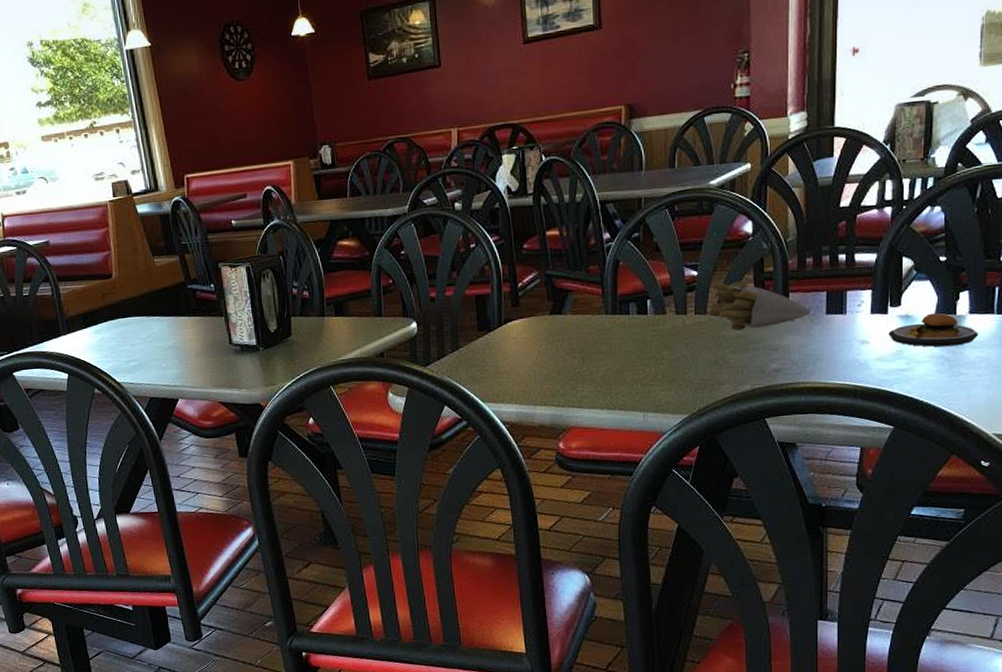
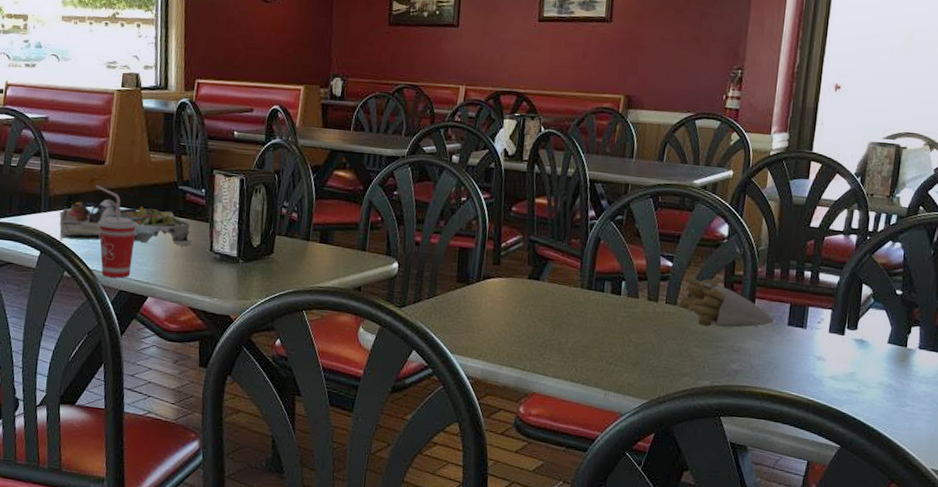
food tray: none [79,311,211,360] -> present [59,199,192,246]
beverage cup: none [107,299,158,387] -> present [95,184,138,278]
burger: present [888,312,979,347] -> none [843,342,926,378]

